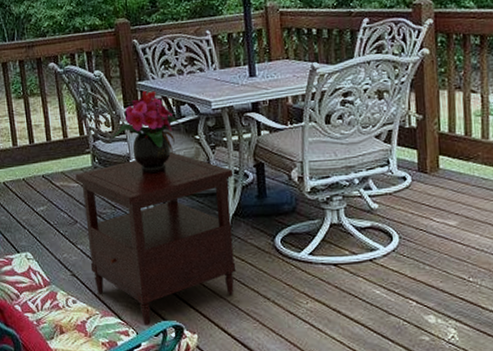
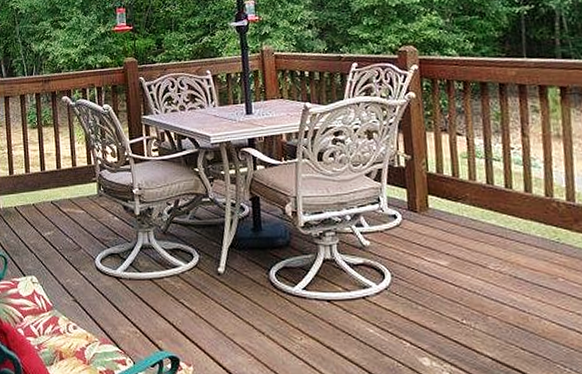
side table: present [76,151,237,325] -> none [82,182,232,355]
potted flower: present [112,90,188,174] -> none [117,124,188,204]

